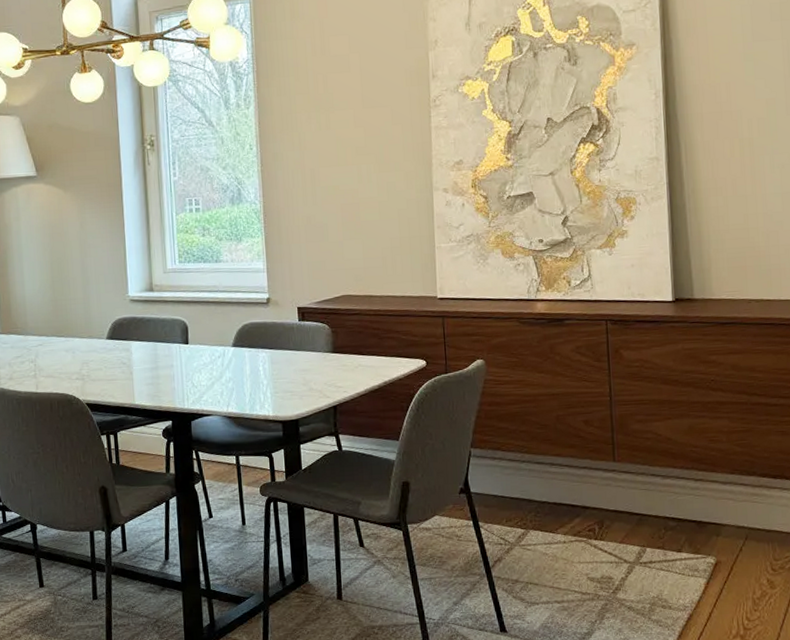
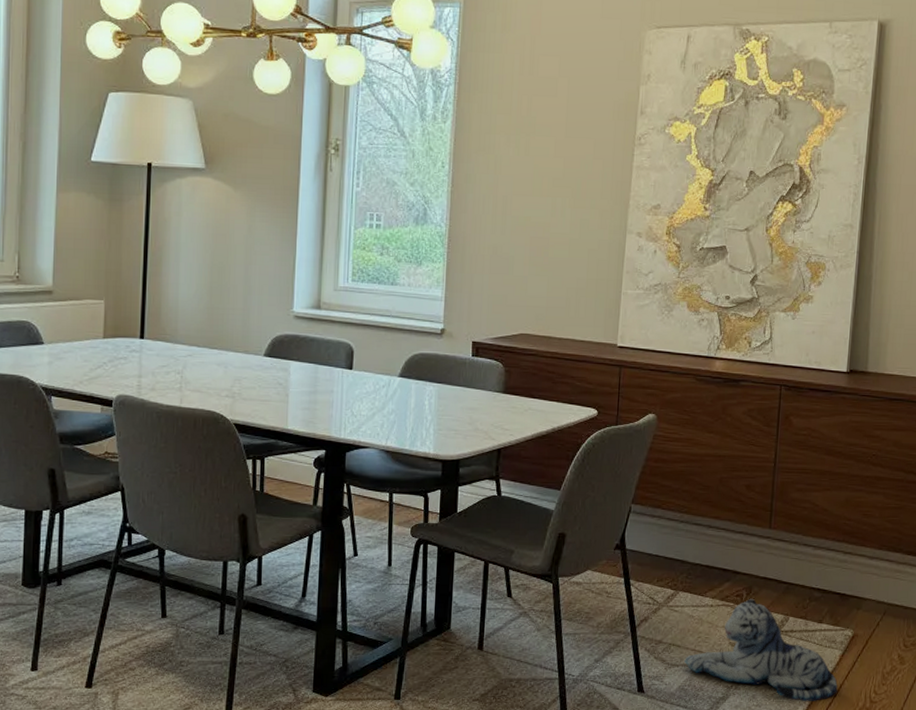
plush toy: none [544,532,708,632] -> present [684,598,838,701]

